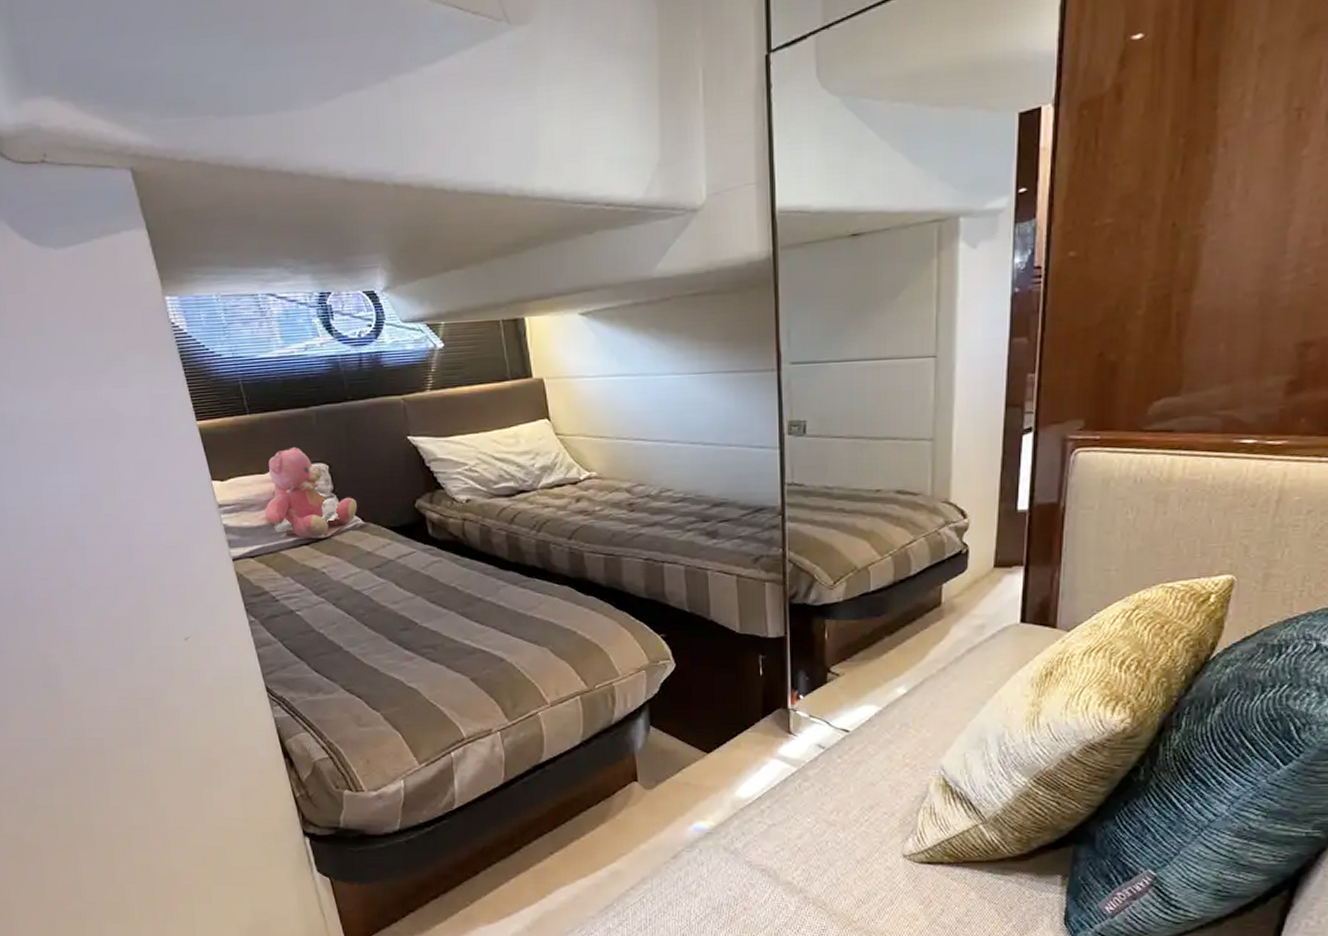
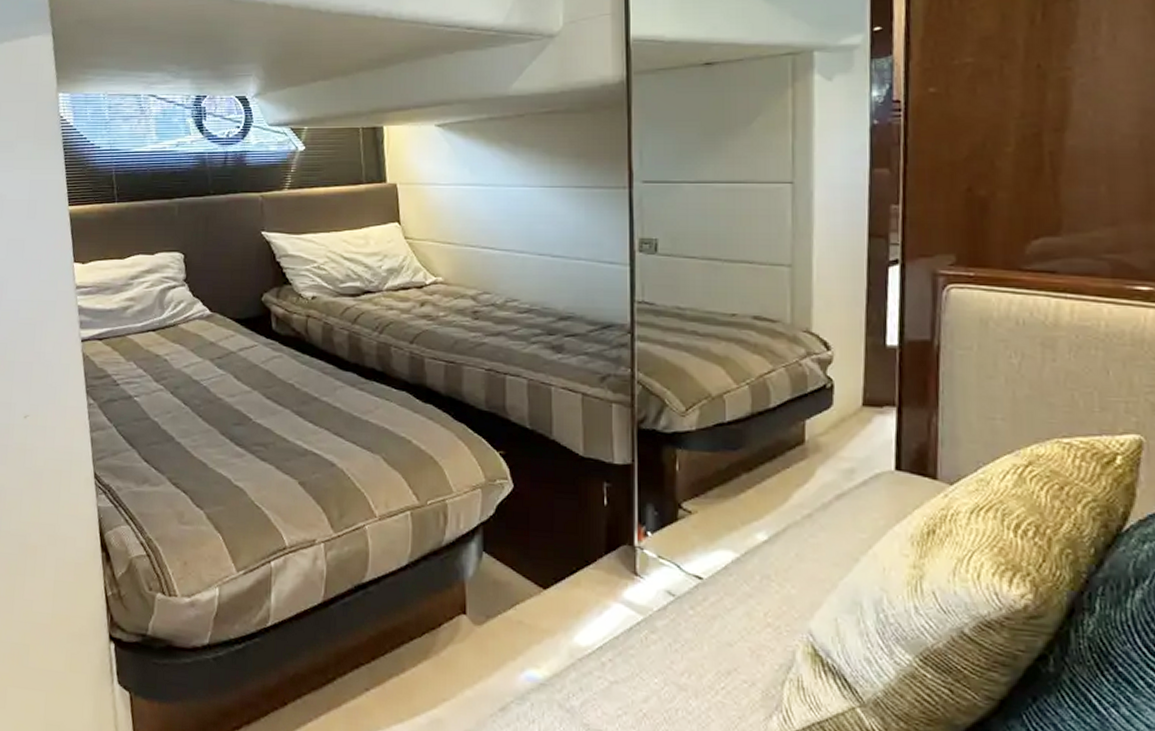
teddy bear: present [265,446,357,539] -> none [118,235,206,326]

